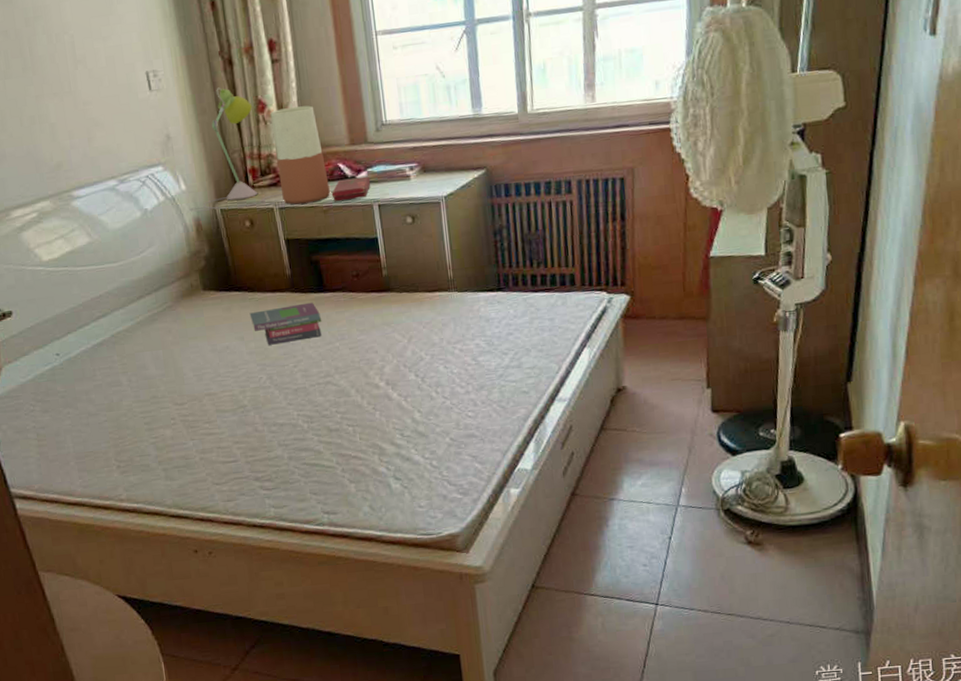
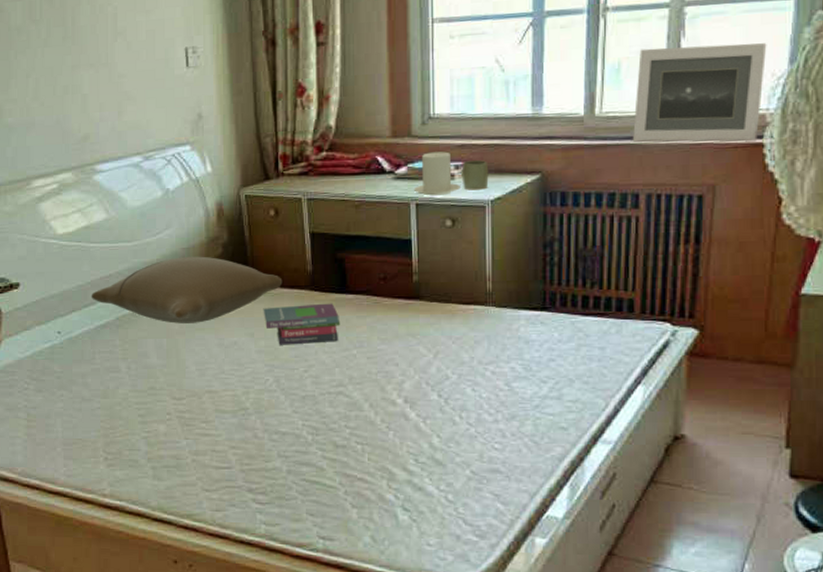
pillow: none [84,270,265,335] -> present [91,256,283,324]
desk lamp: present [189,87,284,212] -> none [213,68,314,196]
vase: present [270,105,330,205] -> none [309,92,364,197]
book: present [331,176,371,201] -> none [366,172,410,196]
candle: none [374,155,416,197] -> present [413,151,460,196]
mug: none [416,160,441,189] -> present [461,160,489,192]
picture frame: none [561,38,667,135] -> present [632,43,767,143]

